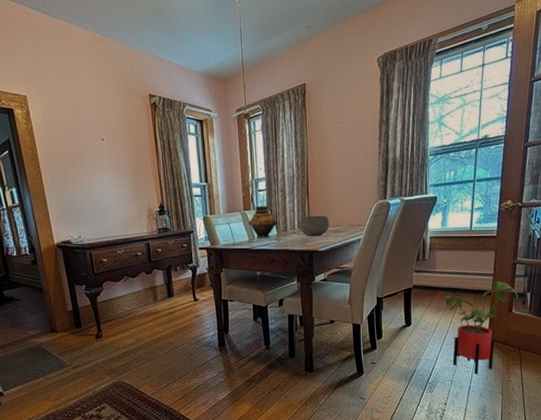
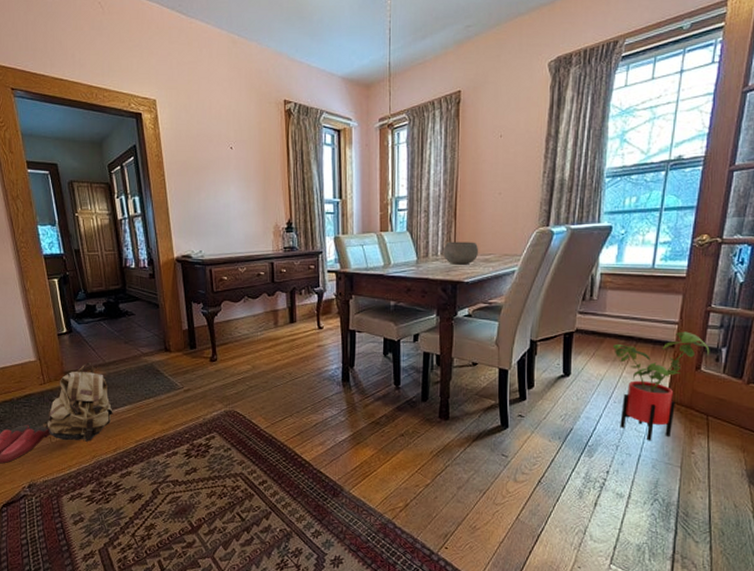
vase: present [248,205,277,238] -> none [384,227,418,264]

